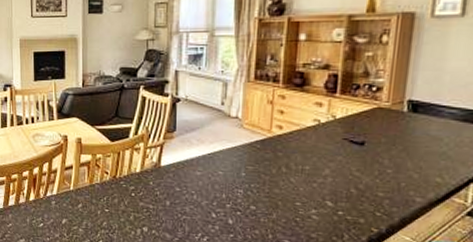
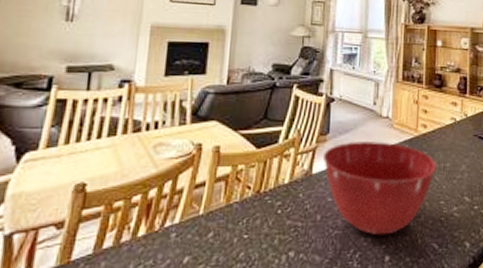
mixing bowl: none [170,139,293,226] -> present [322,140,437,236]

